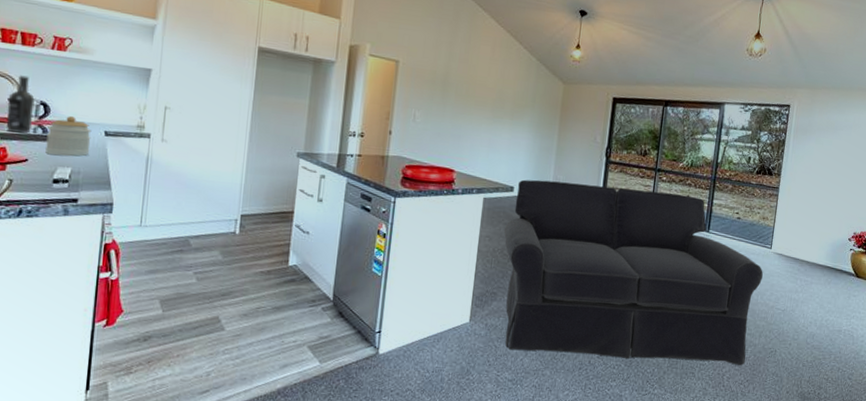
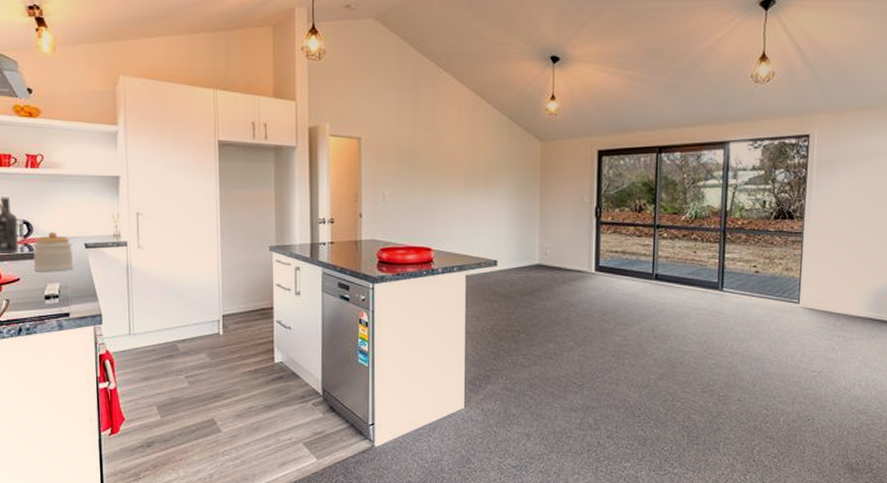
sofa: present [504,179,763,365] -> none [492,250,791,437]

